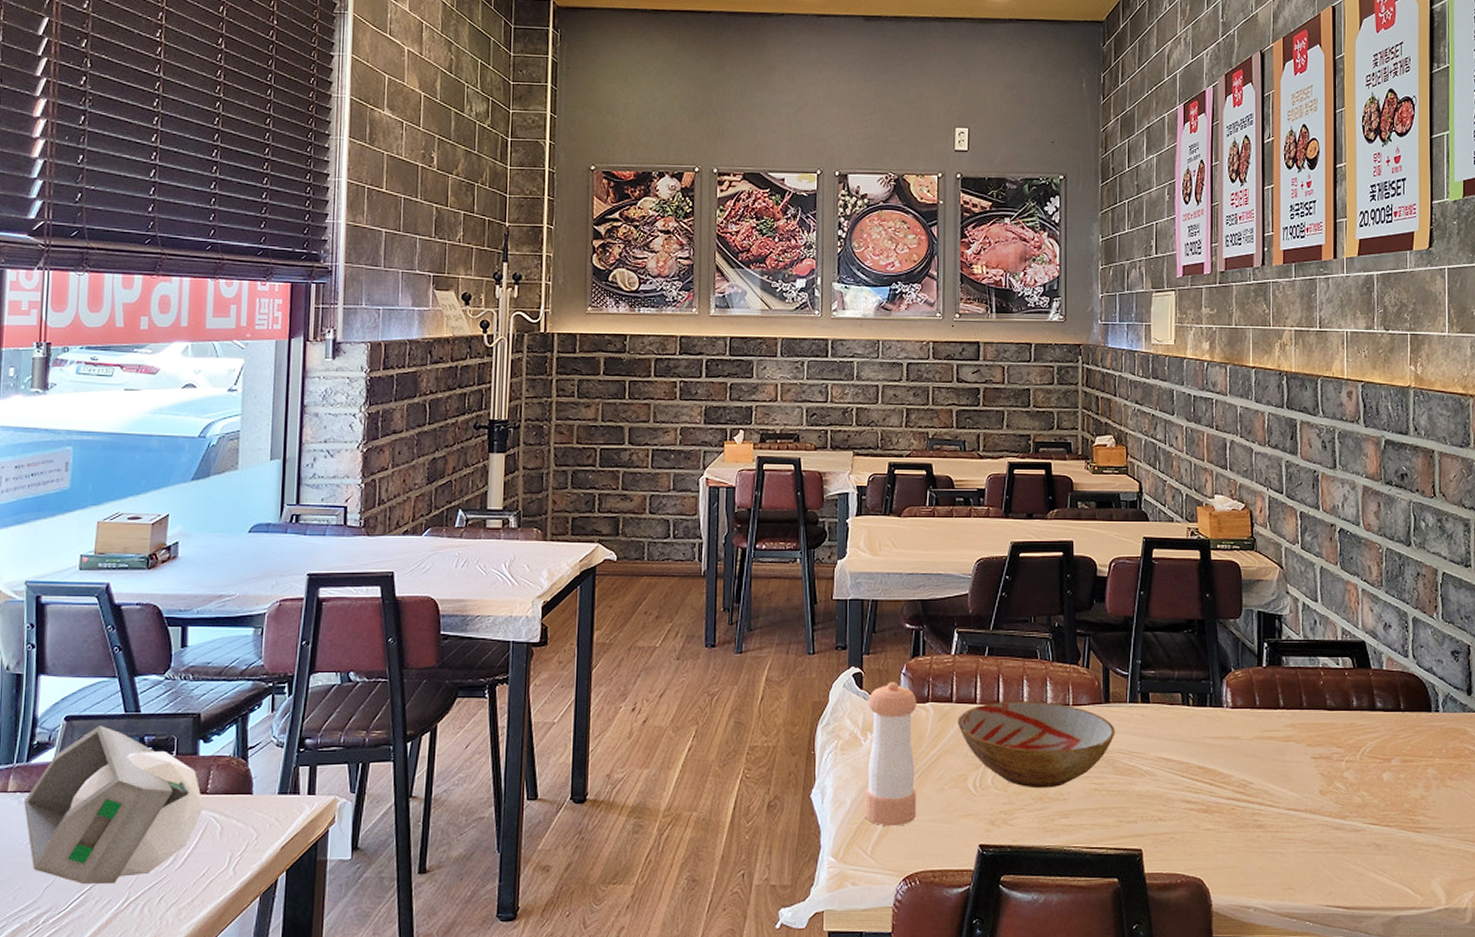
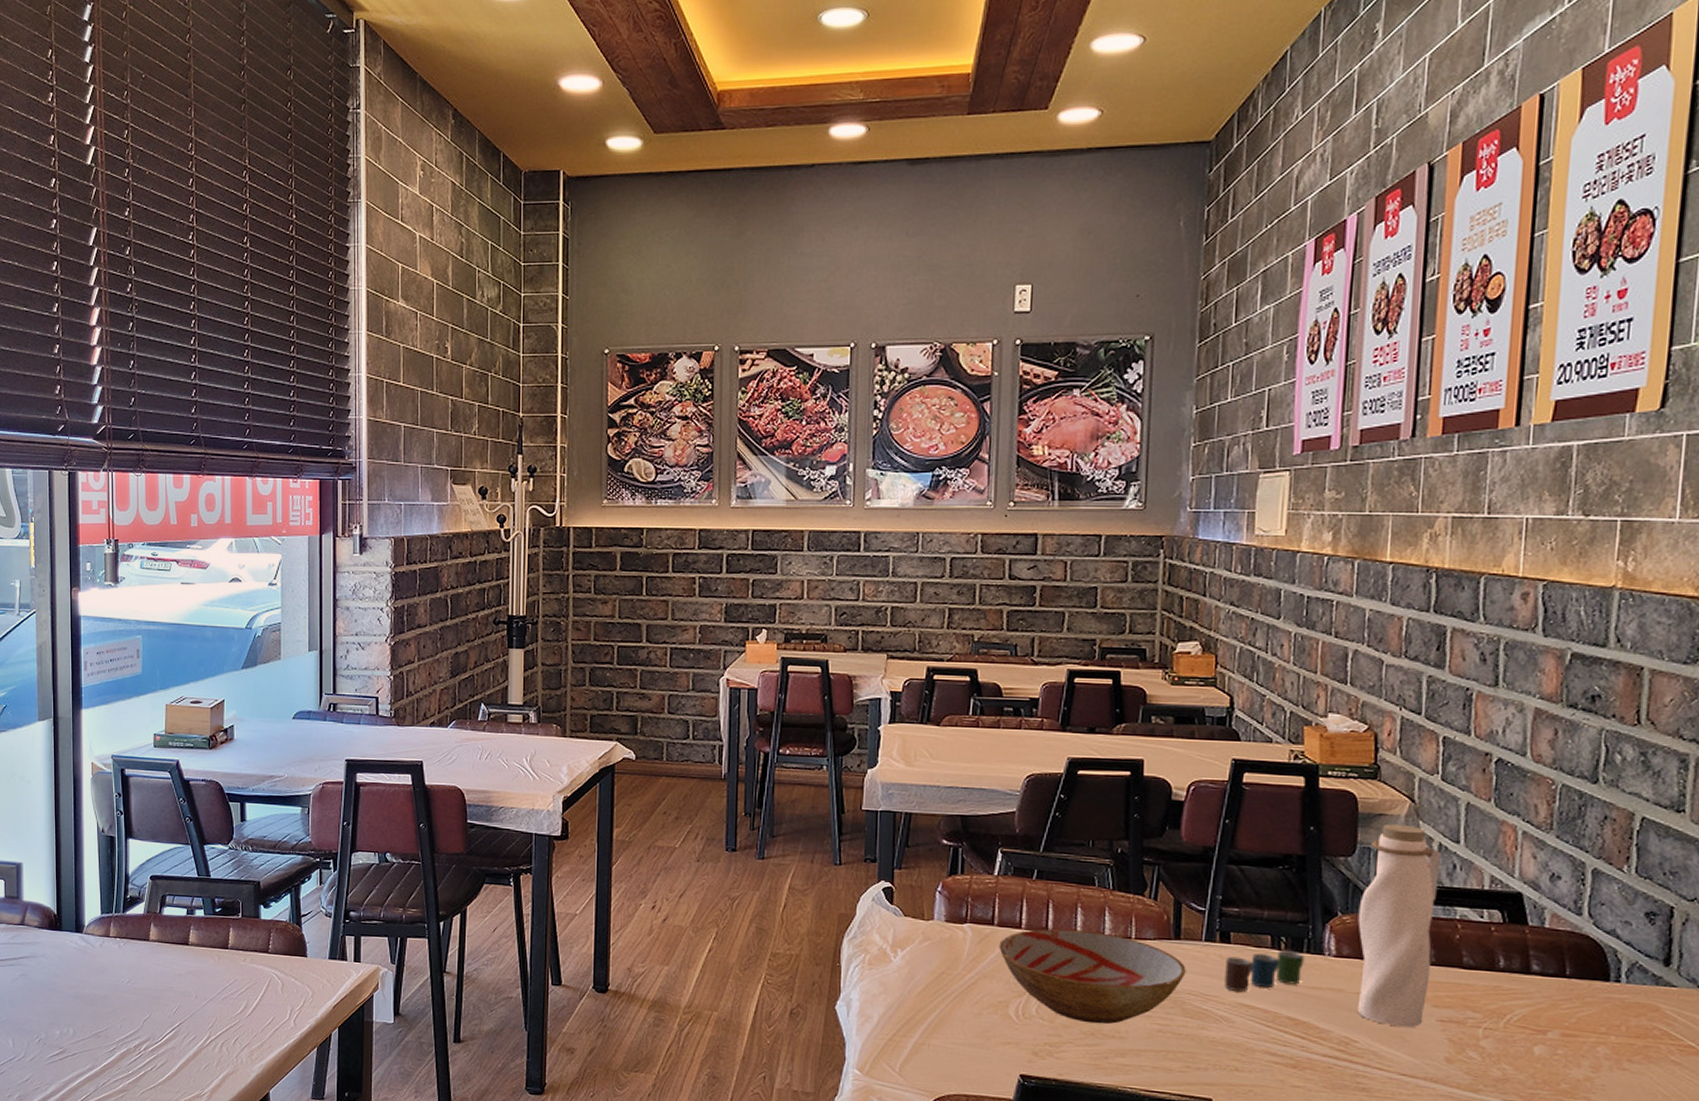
projector: present [24,726,203,885] -> none [123,886,266,1024]
pepper shaker: present [865,682,917,827] -> none [894,899,954,1047]
cup: none [1147,705,1208,746] -> present [1224,949,1305,992]
water bottle: none [1247,588,1306,767] -> present [1357,823,1442,1028]

